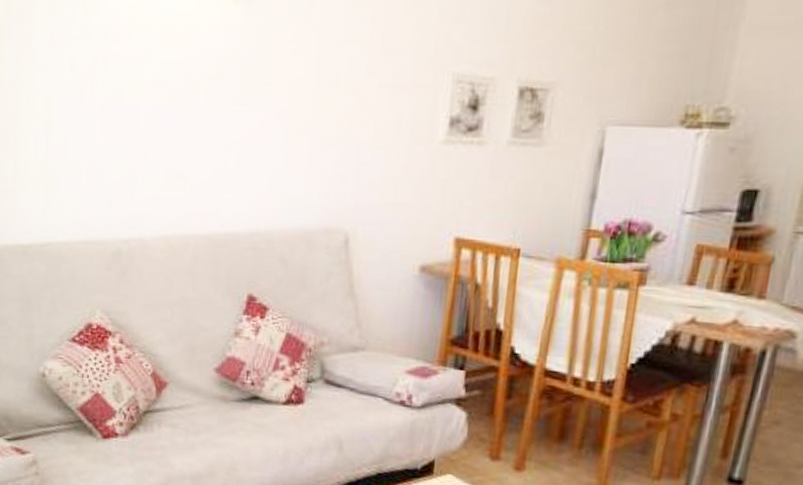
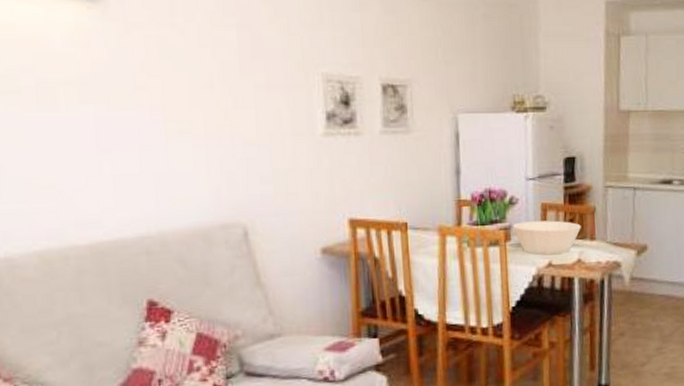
bowl: none [652,264,748,311] -> present [513,220,581,256]

